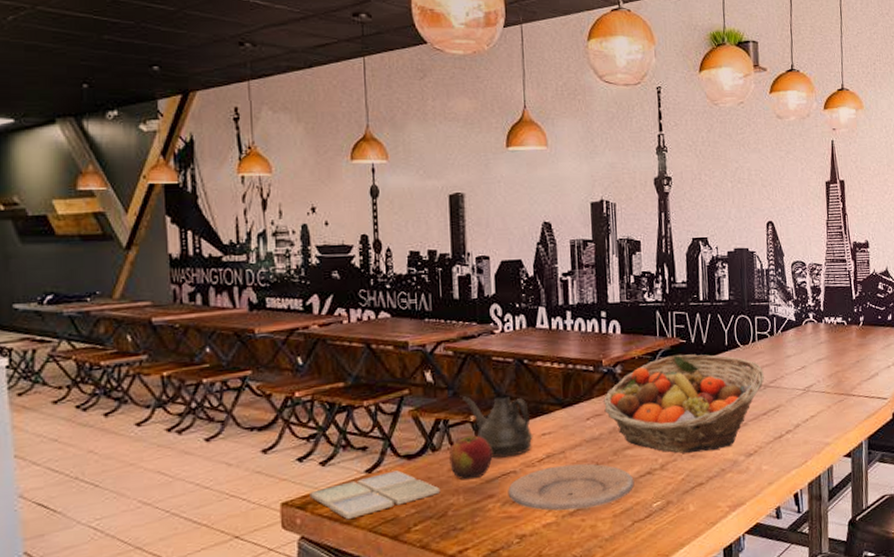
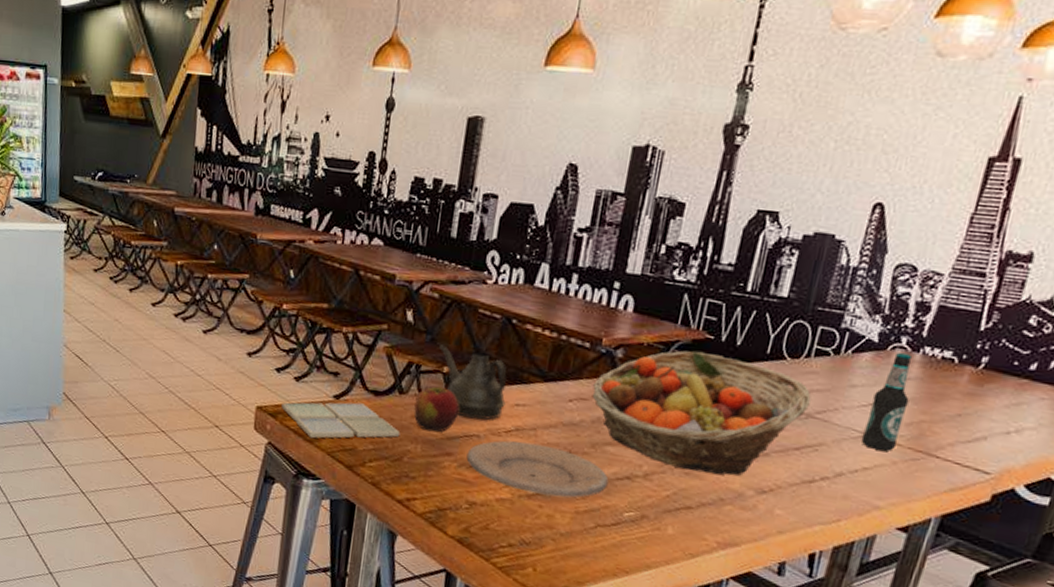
bottle: none [803,324,827,401] -> present [861,352,913,452]

